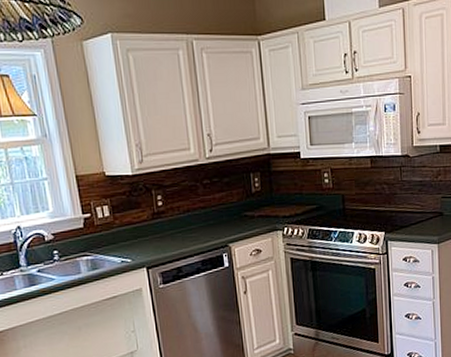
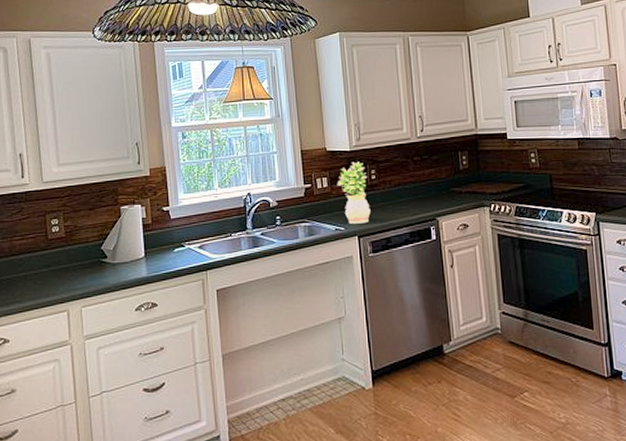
potted plant: none [119,186,159,255] -> present [337,161,371,224]

